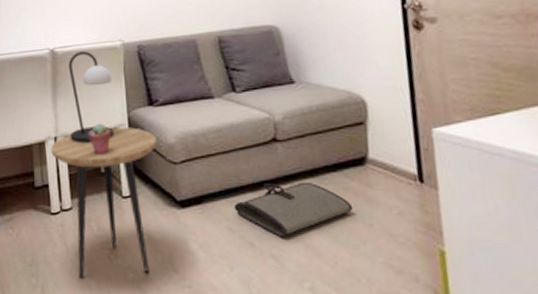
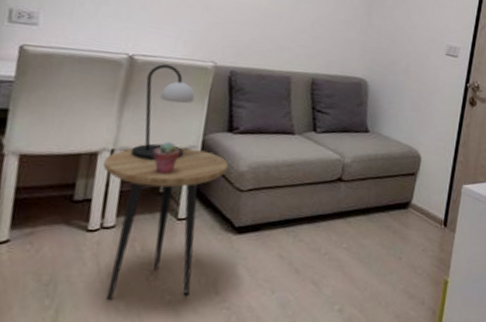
tool roll: present [234,182,354,238] -> none [289,217,390,266]

